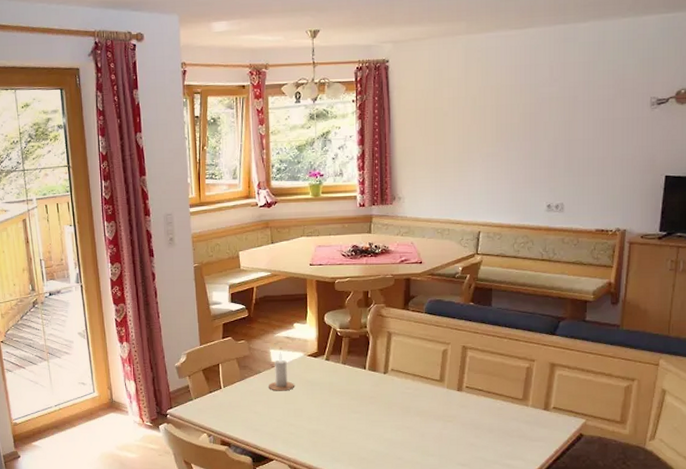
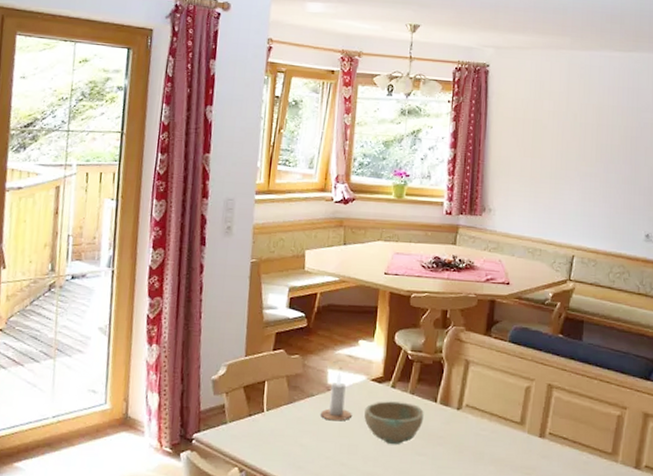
bowl: none [305,371,356,407] -> present [364,401,424,445]

